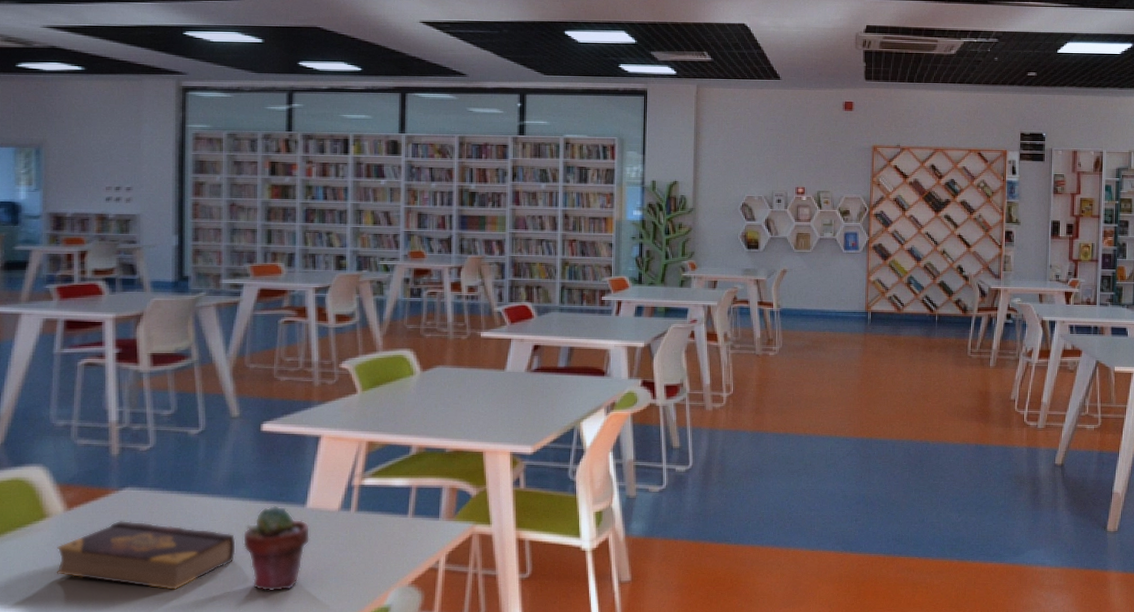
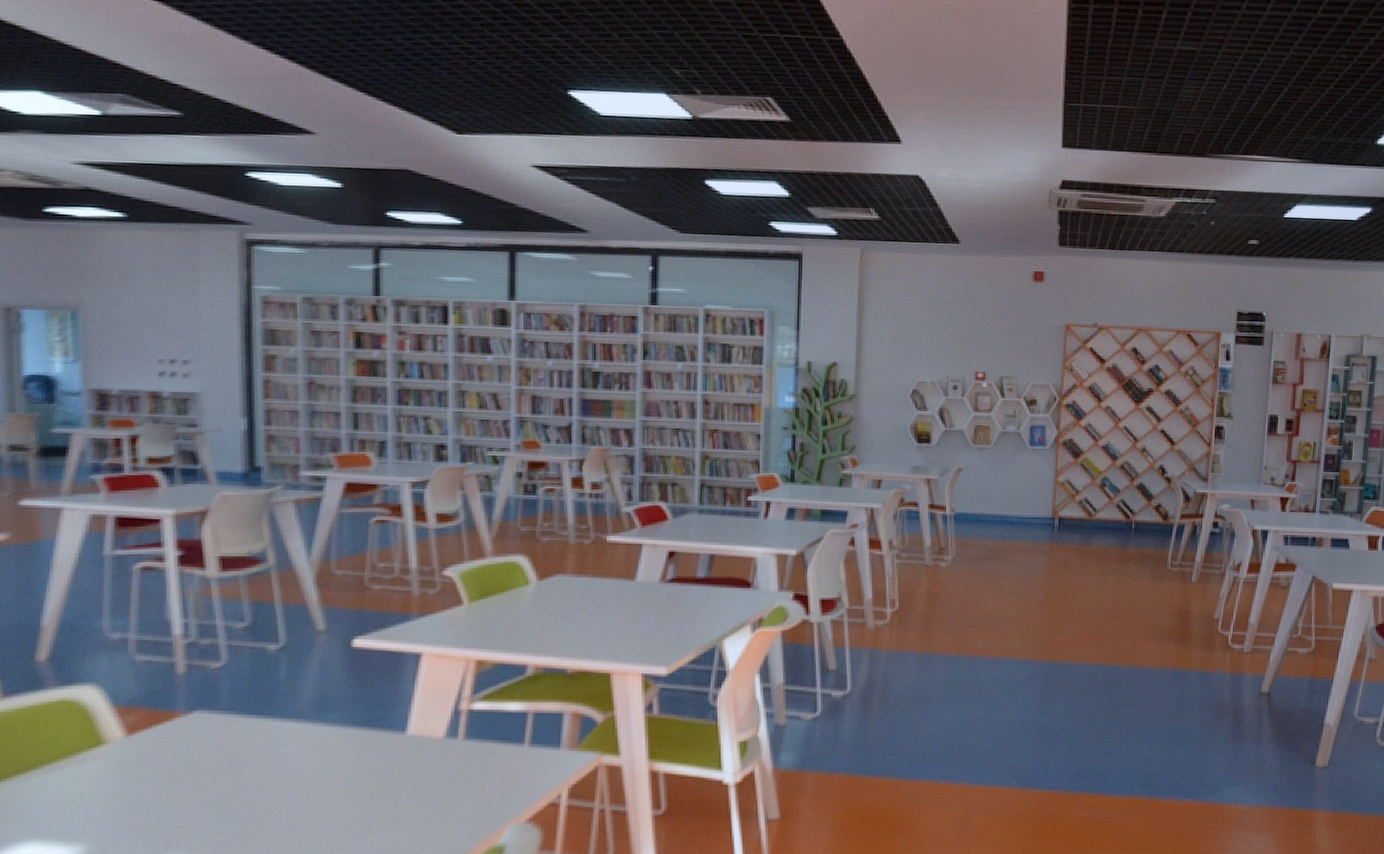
book: present [56,521,236,590] -> none [117,748,326,826]
potted succulent: present [242,505,310,592] -> none [333,731,412,829]

